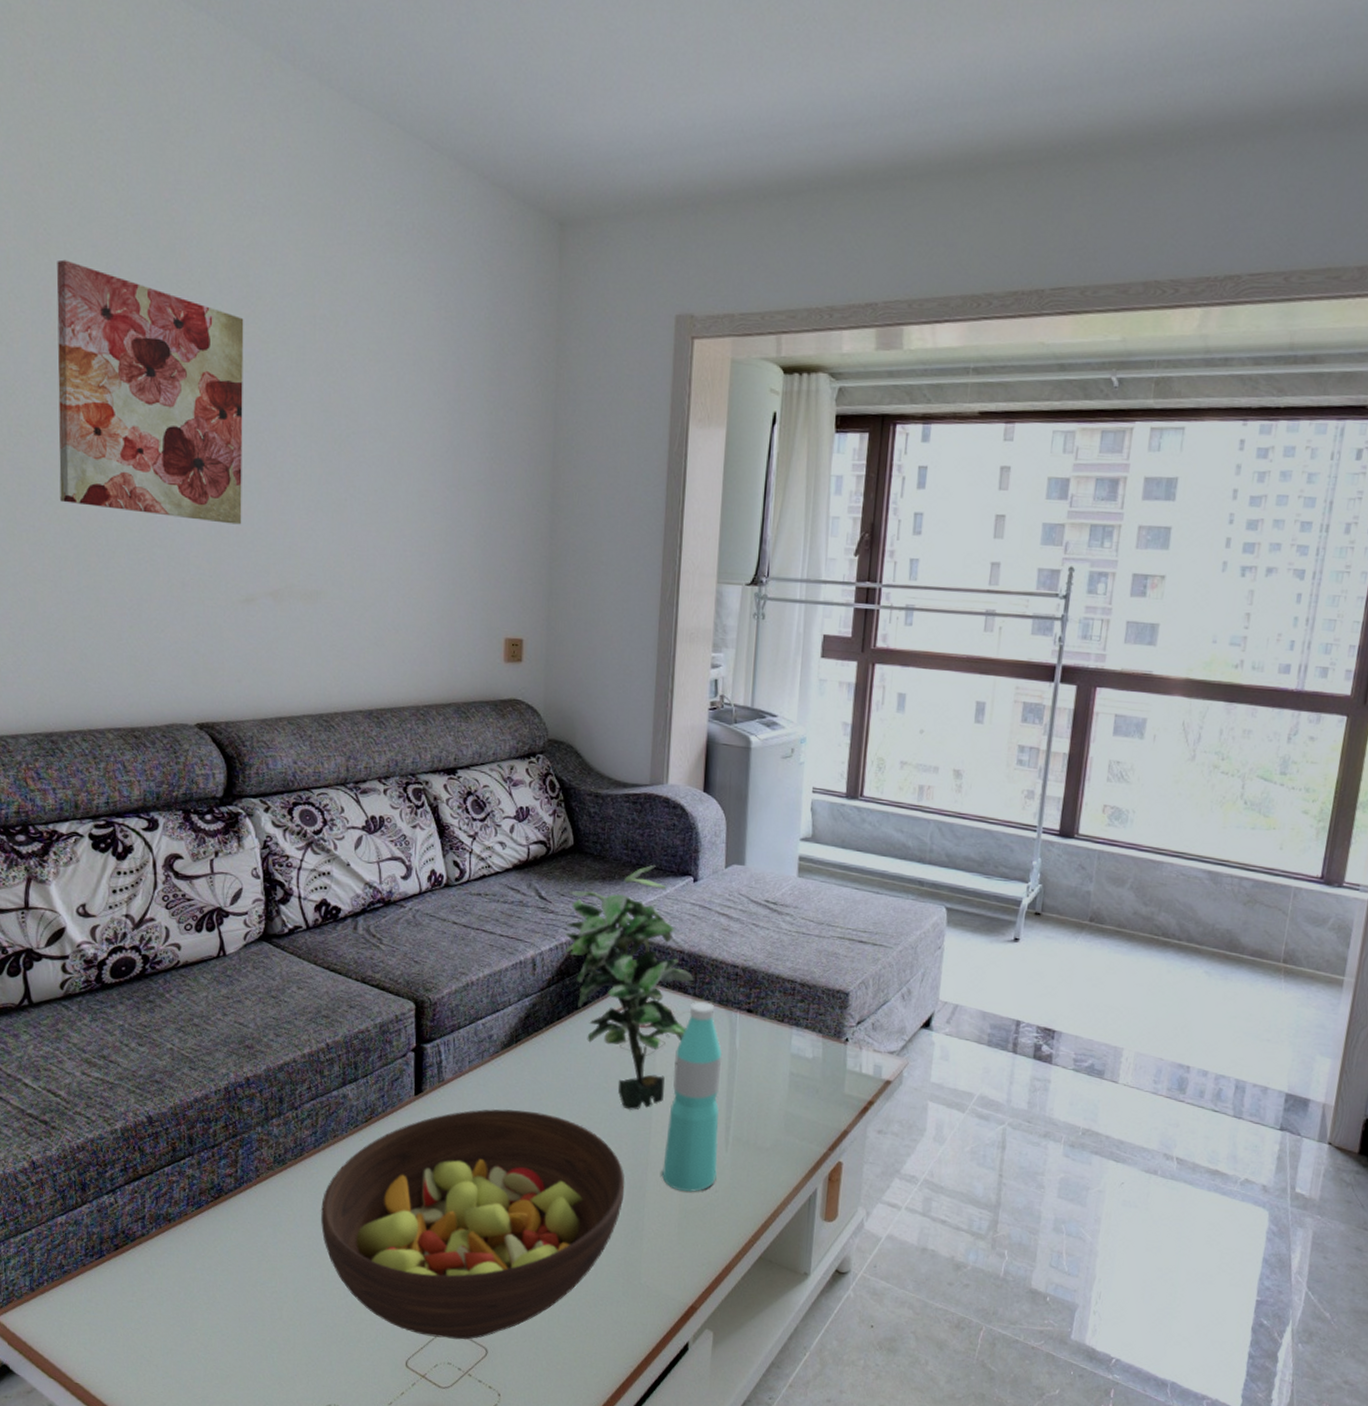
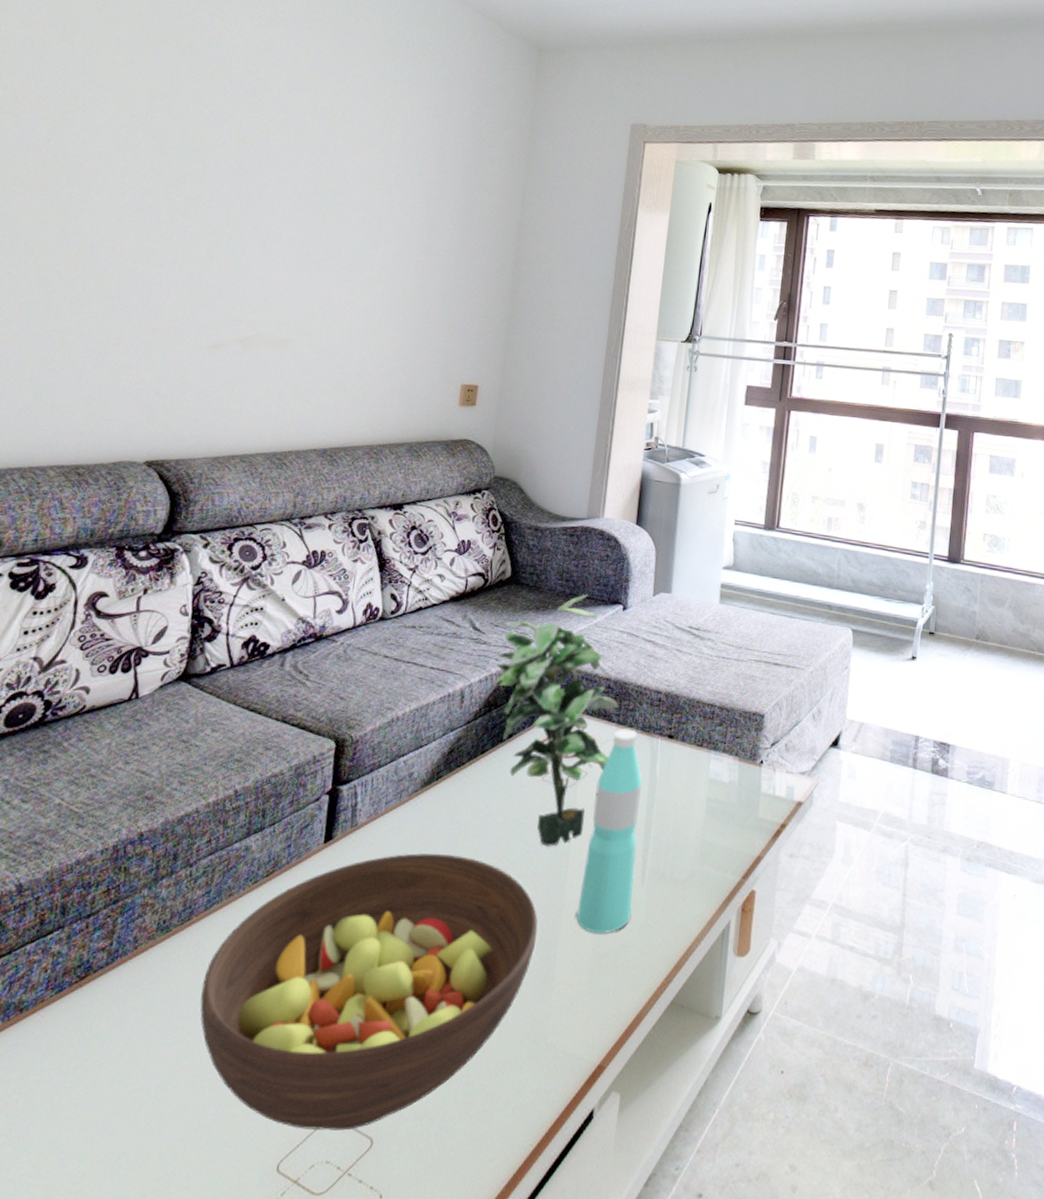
wall art: present [56,259,244,525] -> none [42,48,250,279]

